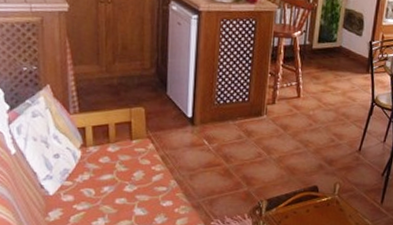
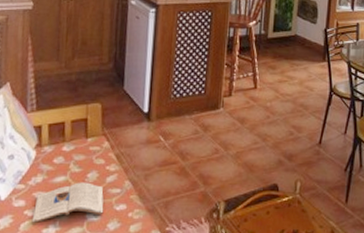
magazine: none [81,180,151,216] -> present [31,182,104,223]

